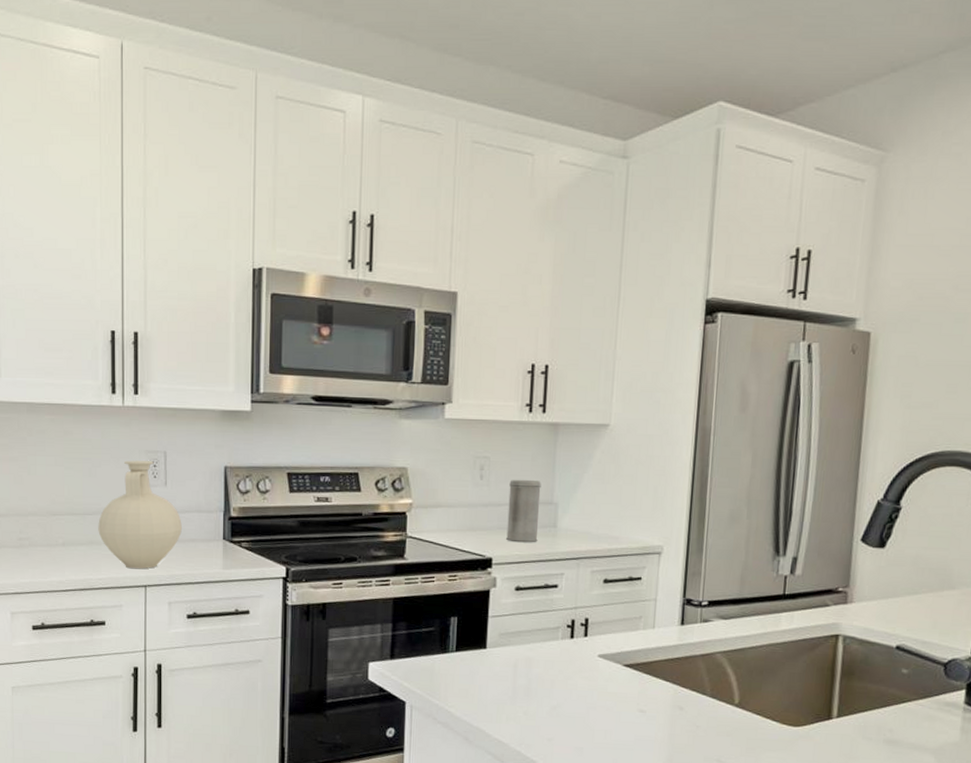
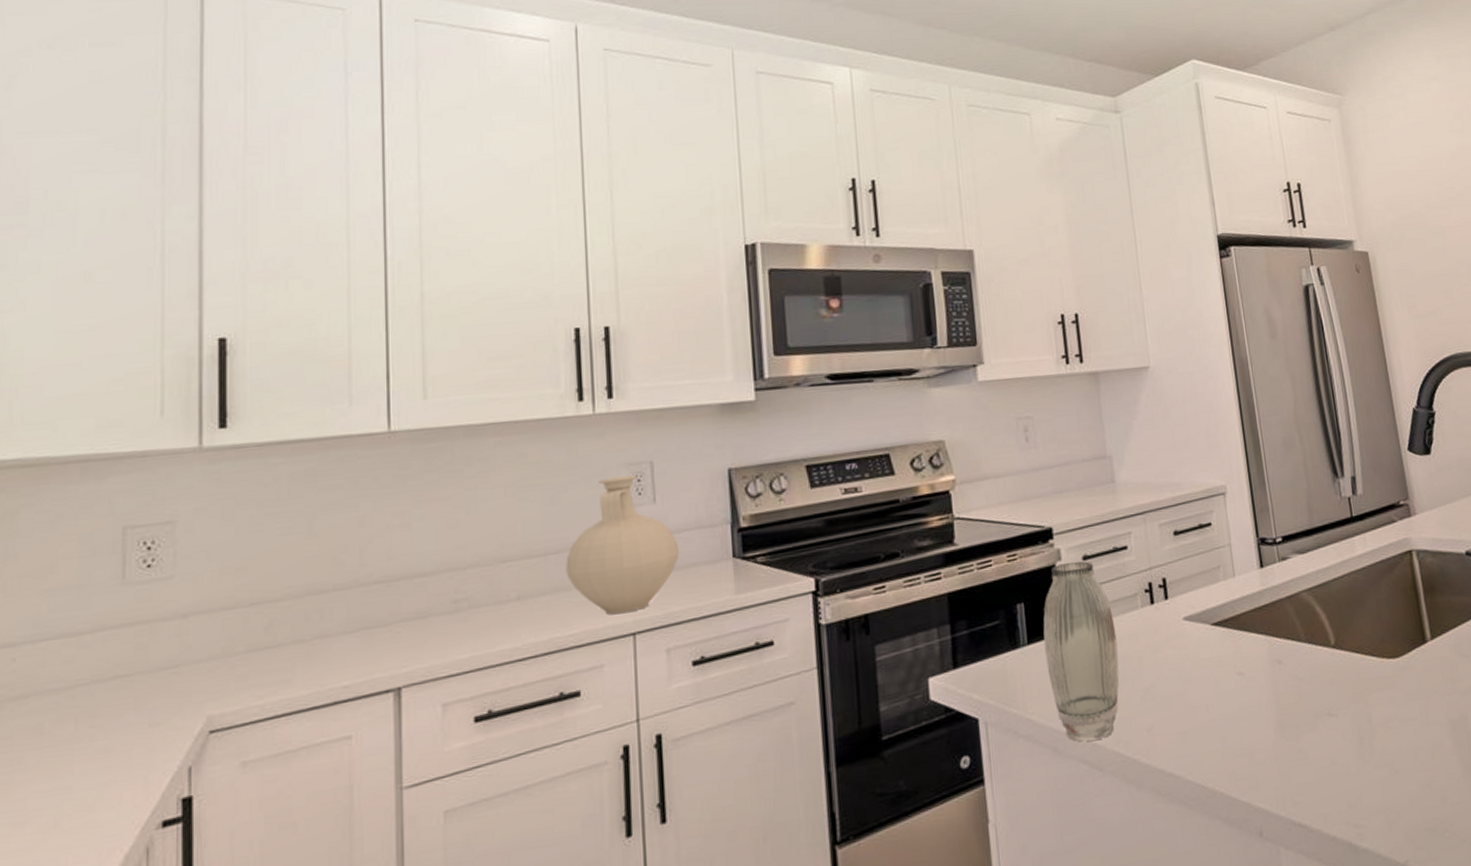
vase: none [469,590,535,738] -> present [1042,561,1119,742]
canister: present [505,479,541,543] -> none [1057,434,1098,507]

